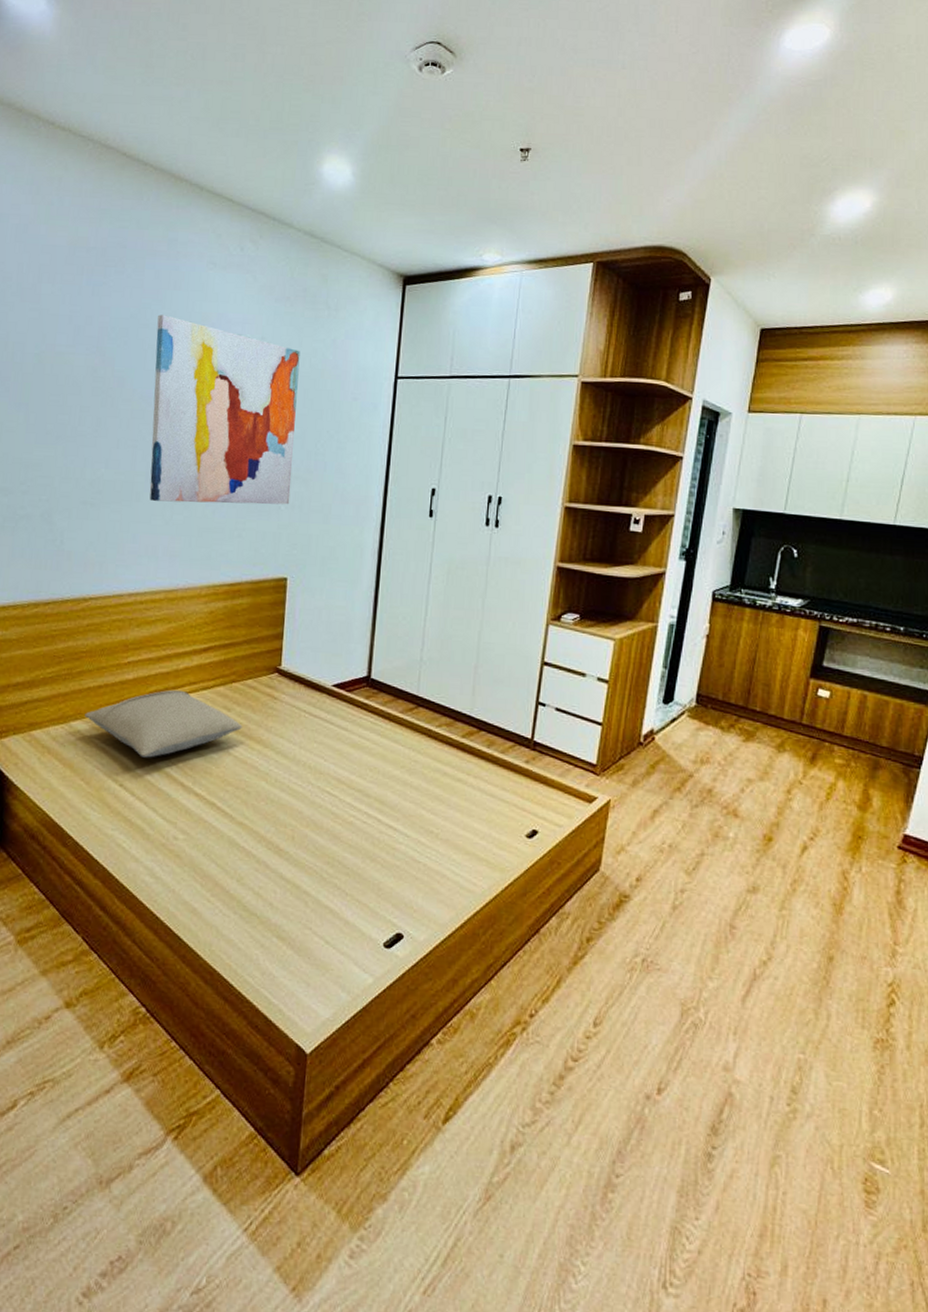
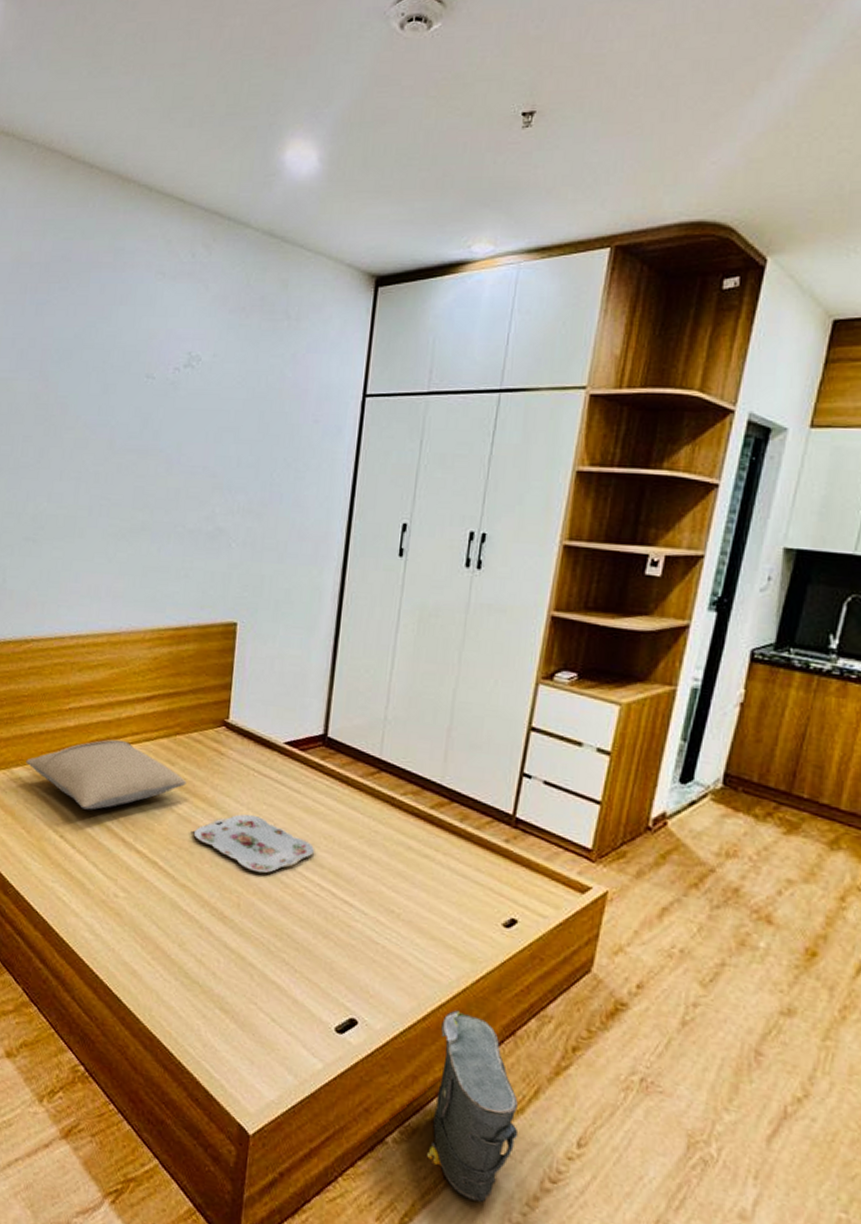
wall art: present [149,314,300,505] -> none [92,333,256,542]
serving tray: none [249,752,361,807] -> present [193,814,314,874]
bag: none [466,916,545,1087] -> present [426,1010,519,1202]

